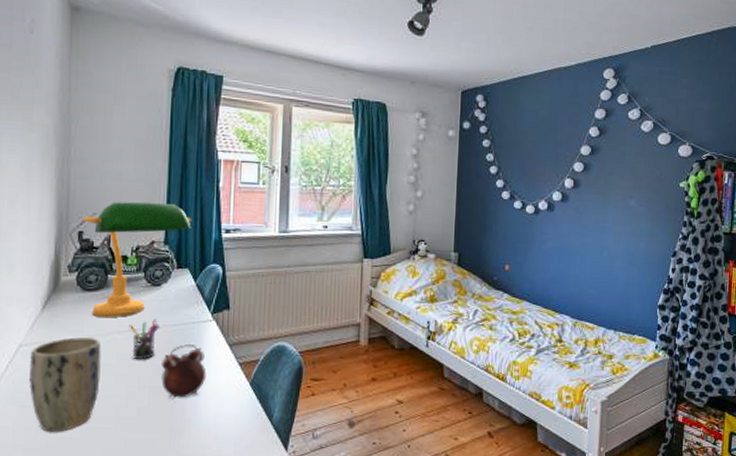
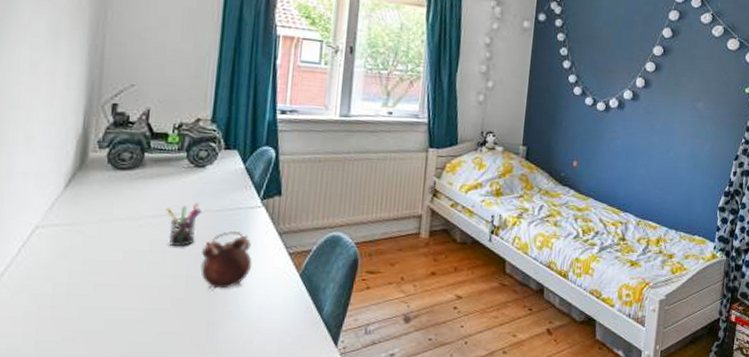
plant pot: present [29,337,101,433] -> none [45,220,133,325]
desk lamp: present [82,202,192,318] -> none [116,73,244,200]

